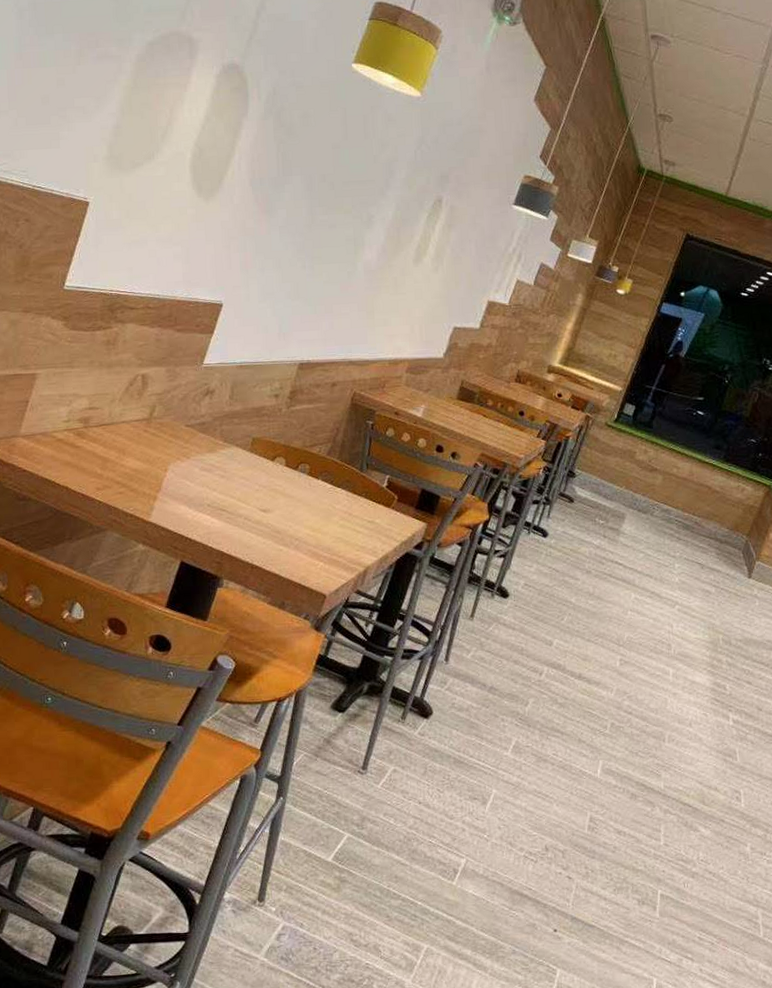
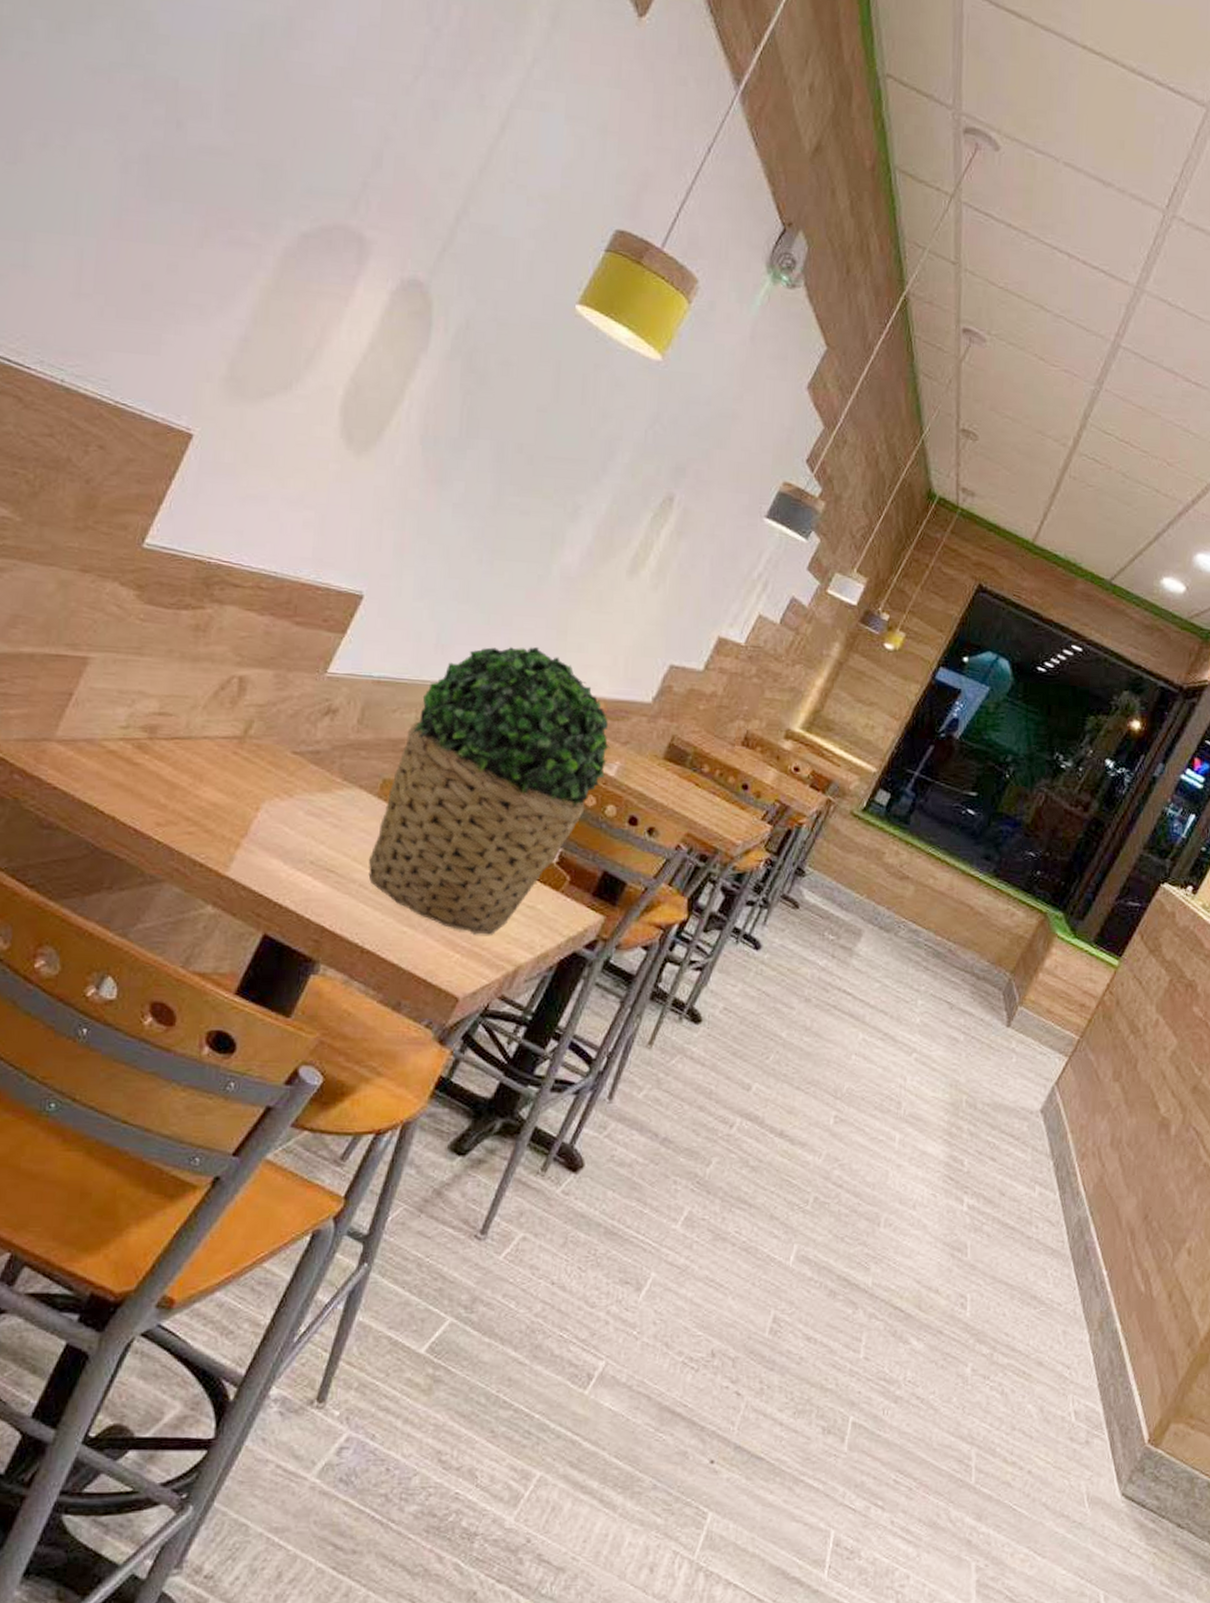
potted plant: none [249,325,416,547] -> present [368,646,610,935]

